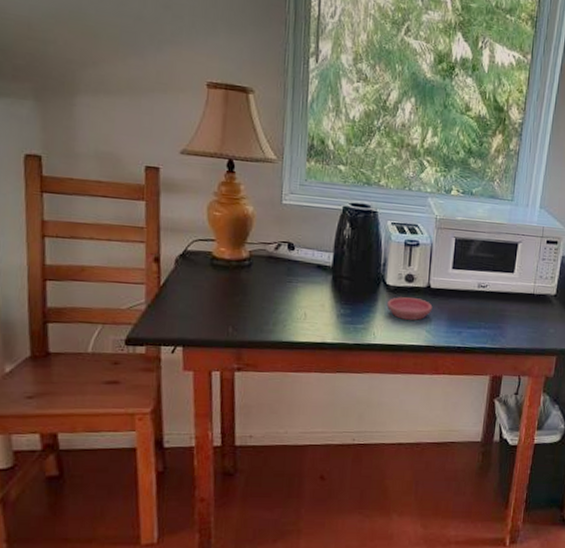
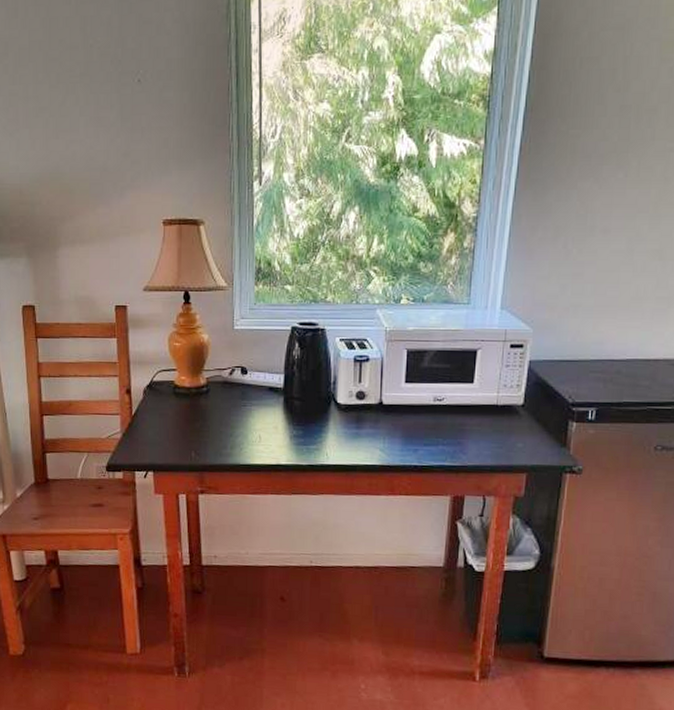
saucer: present [386,297,433,320] -> none [338,415,386,439]

